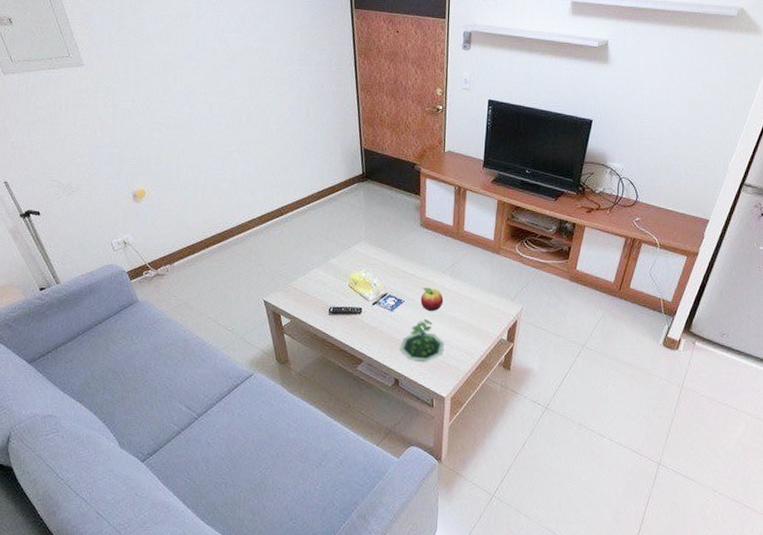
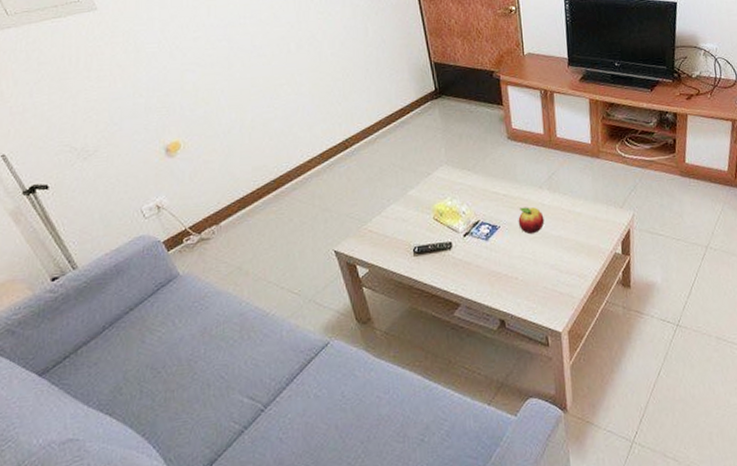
terrarium: present [400,319,444,362] -> none [501,243,552,295]

